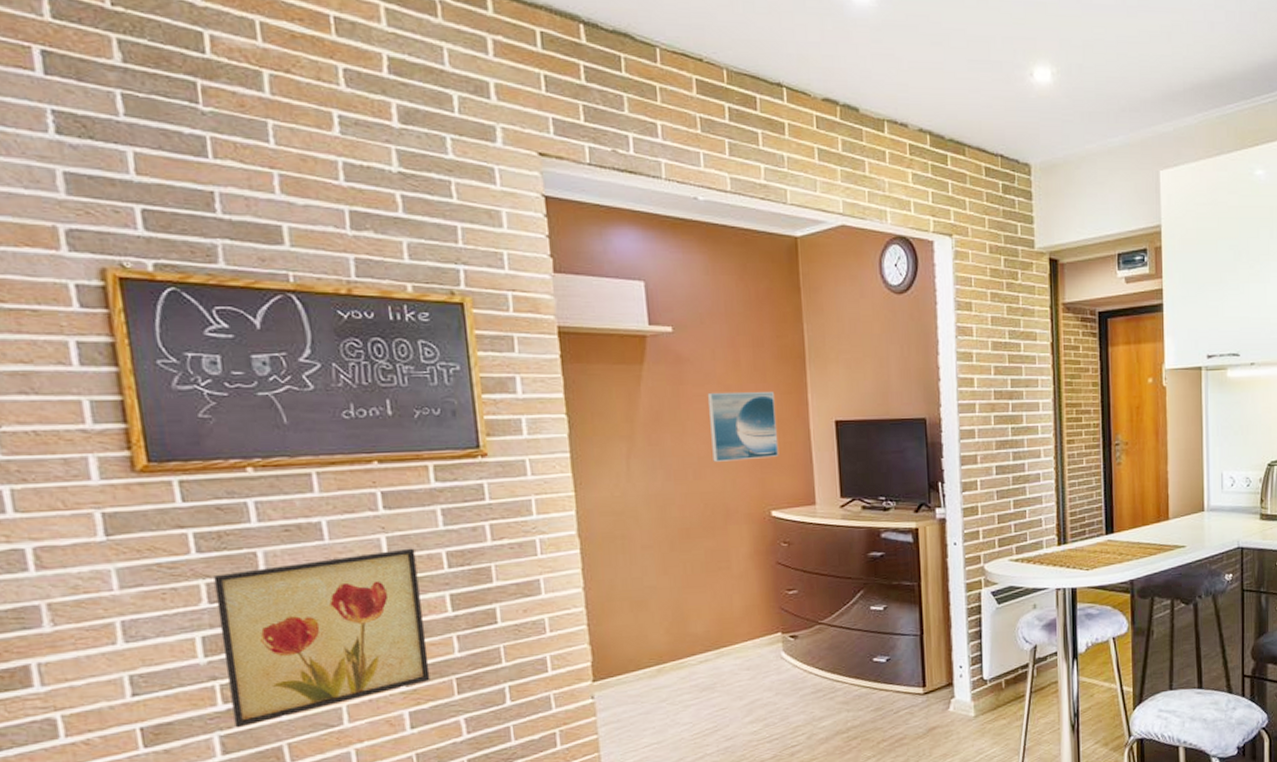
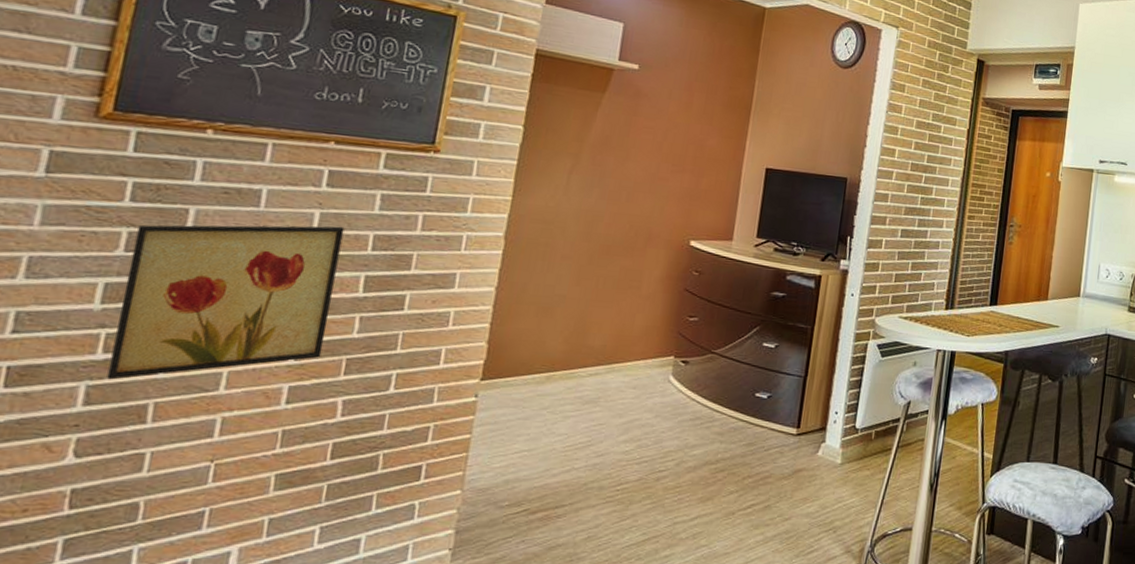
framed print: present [707,391,779,462] -> none [647,126,716,193]

